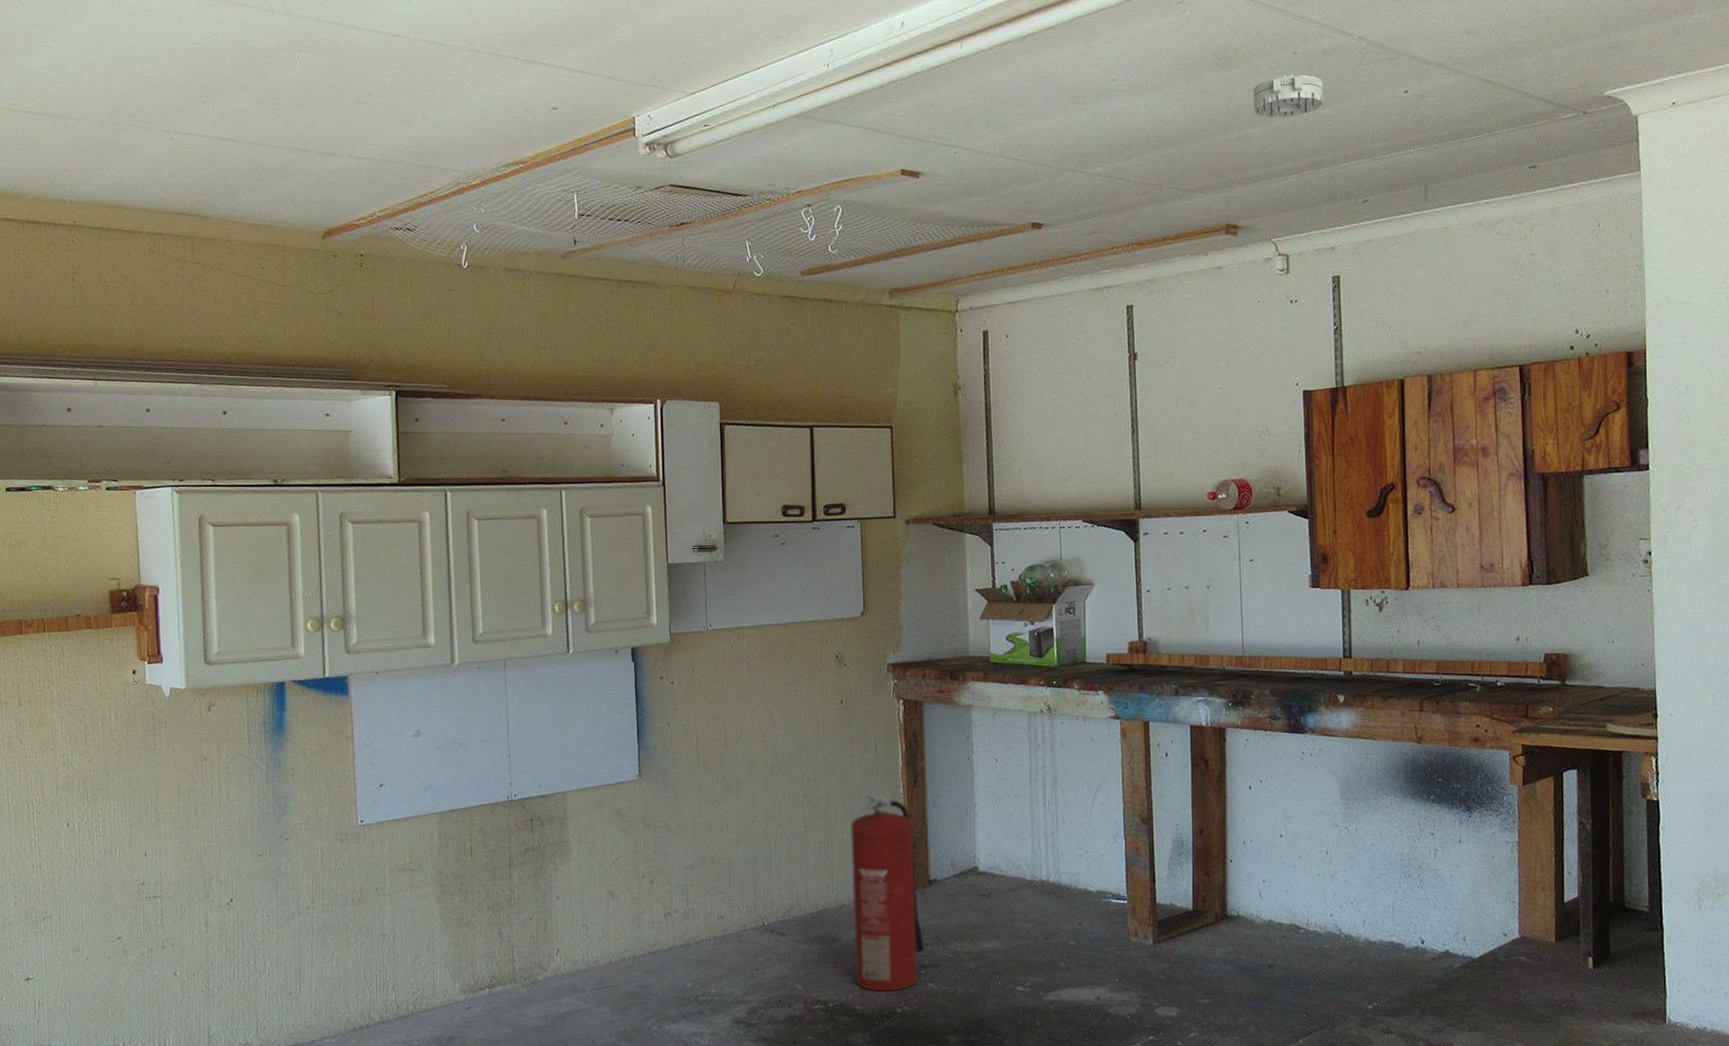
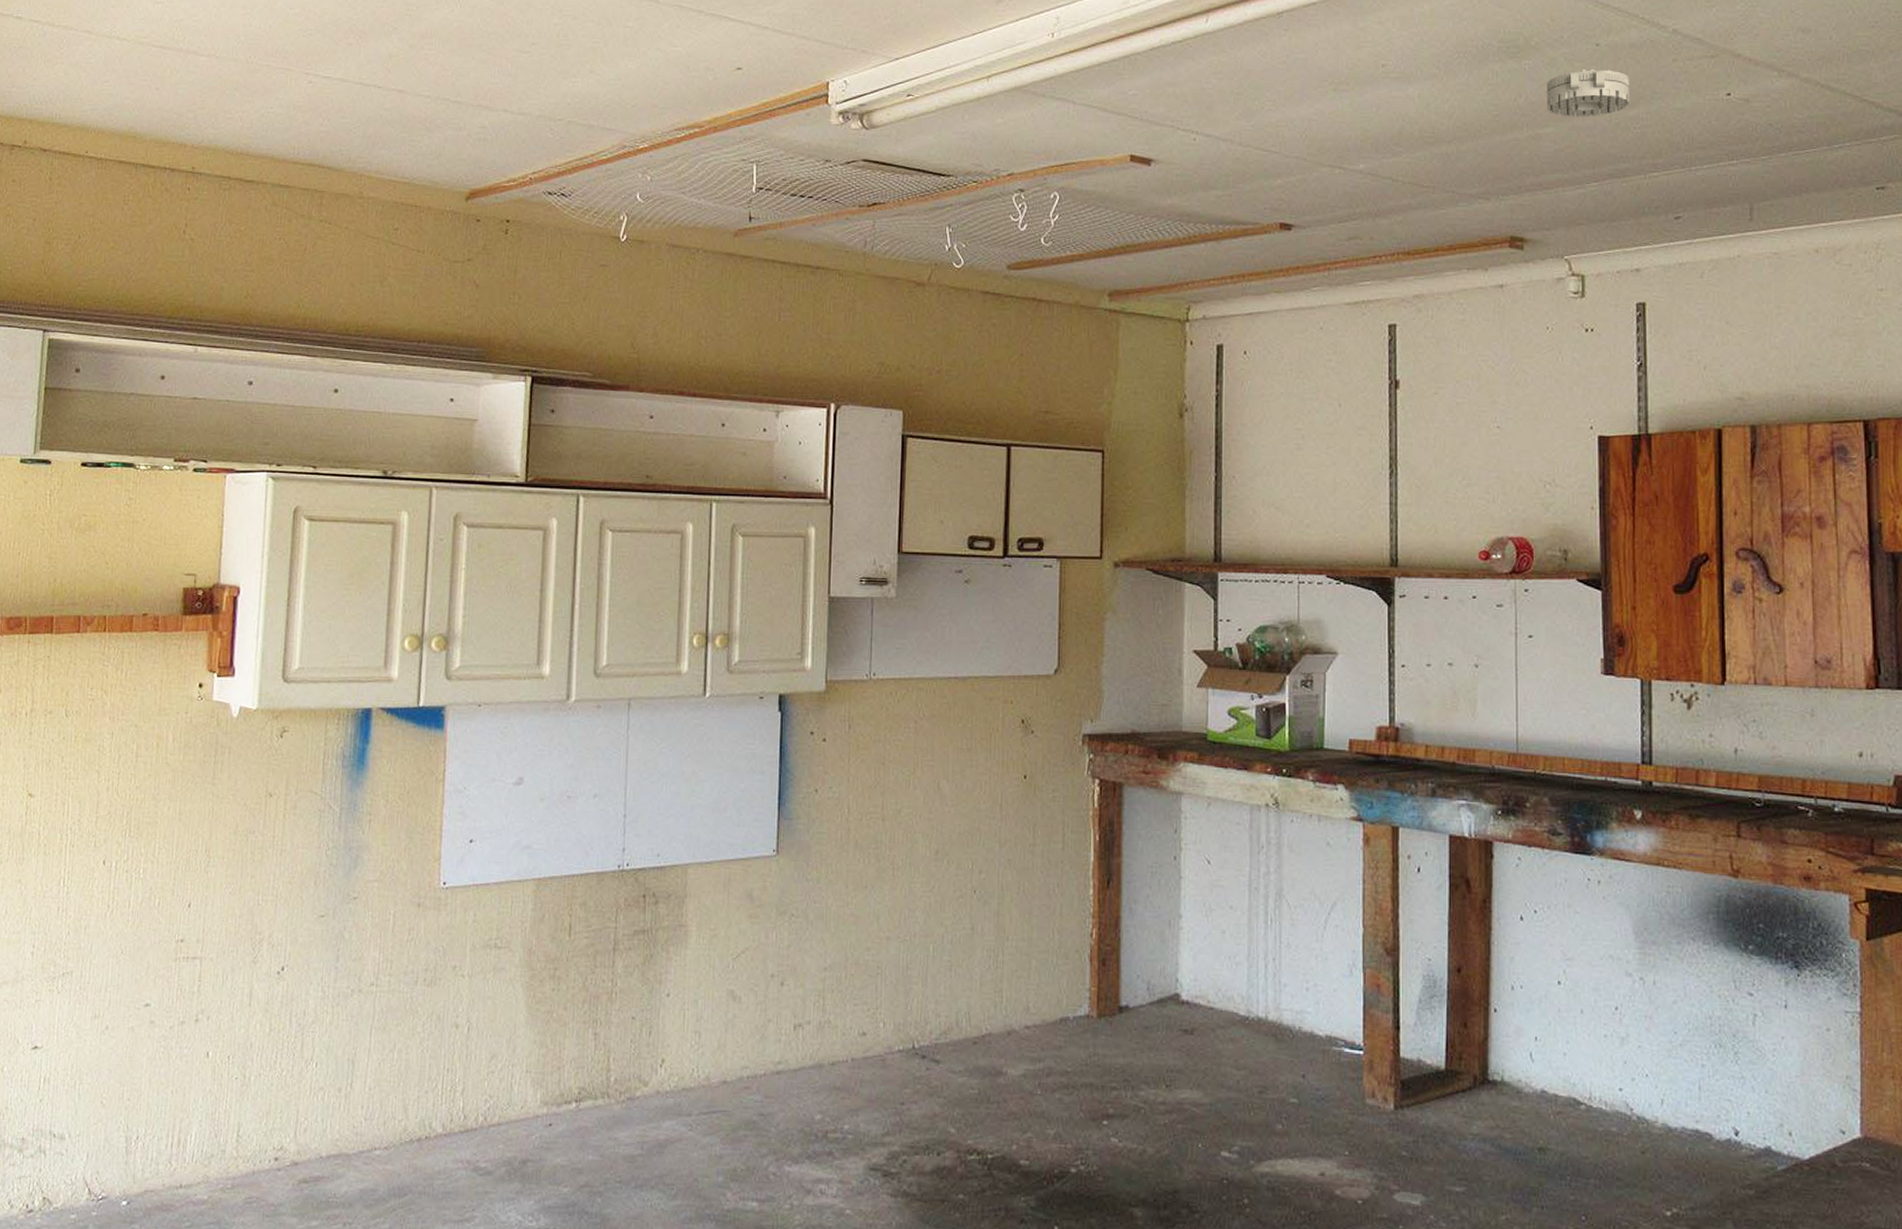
fire extinguisher: present [851,791,925,991] -> none [1023,889,1110,1145]

